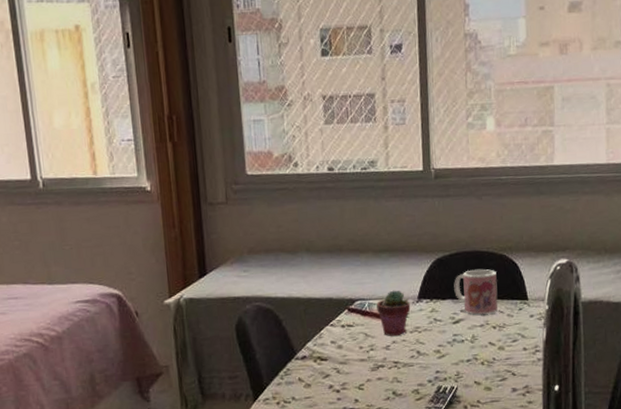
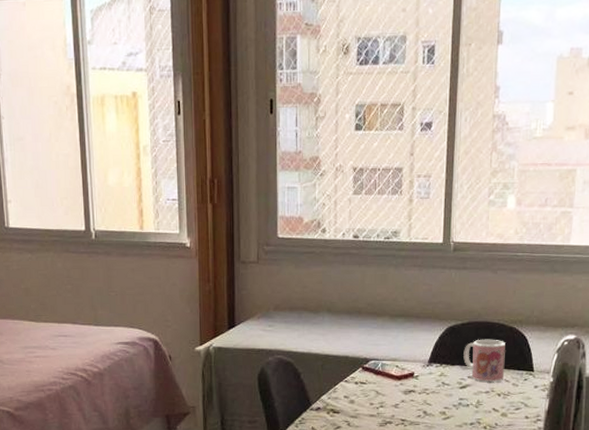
potted succulent: present [376,290,411,336] -> none [389,353,421,395]

